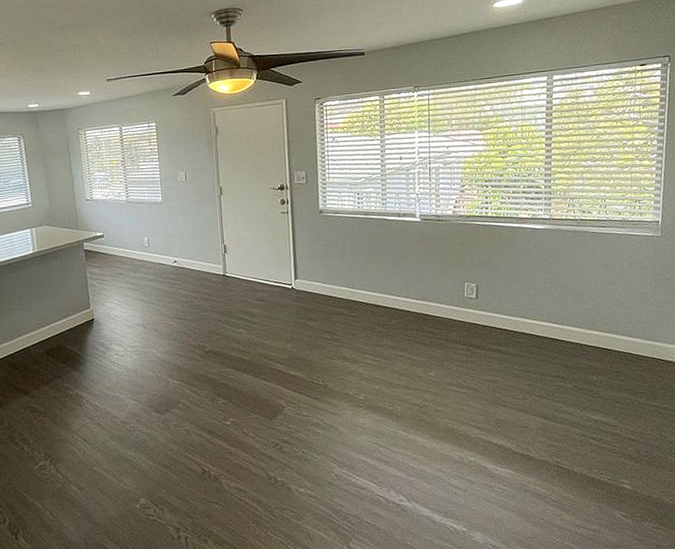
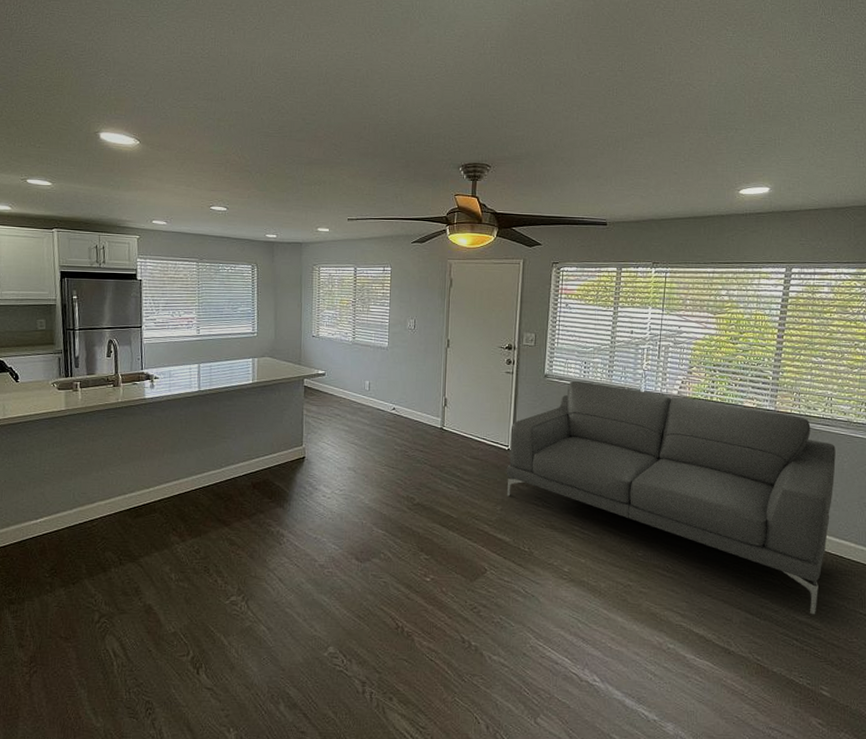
sofa: none [292,212,616,413] -> present [506,381,836,615]

